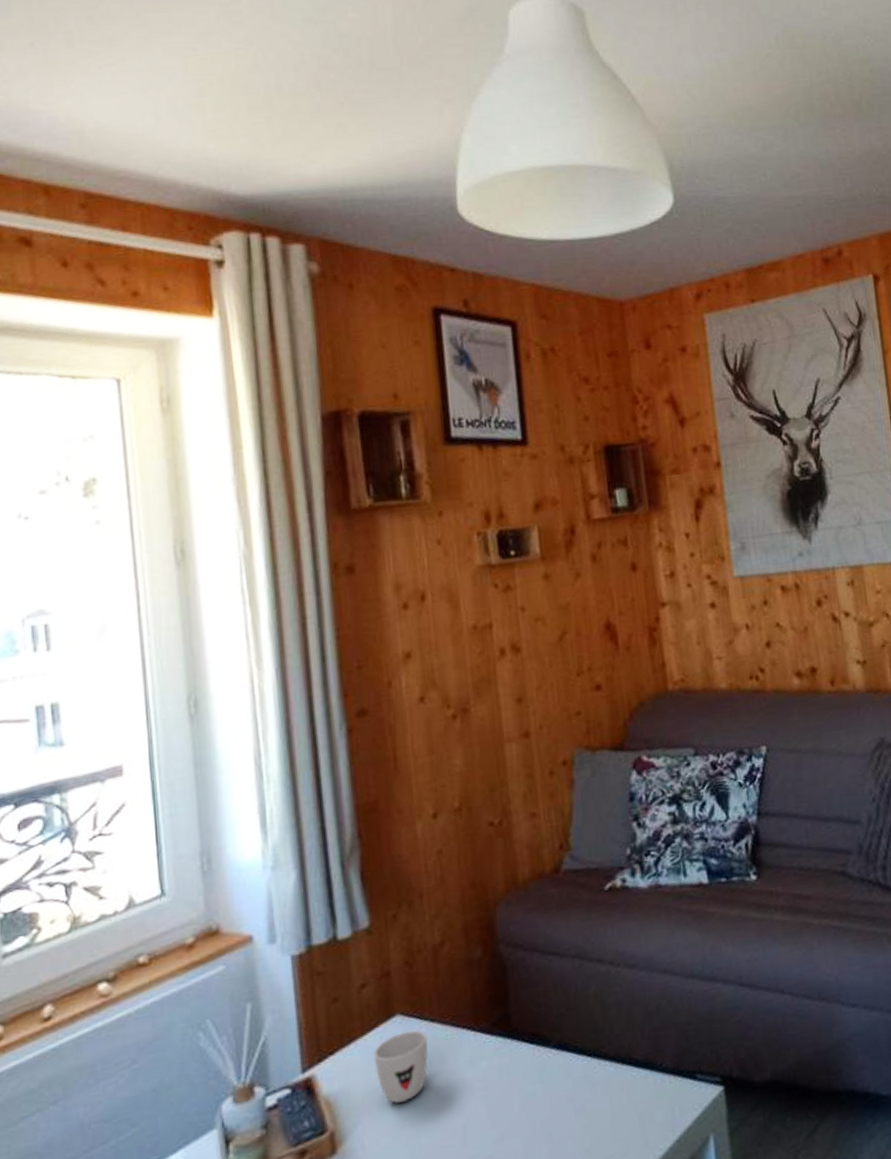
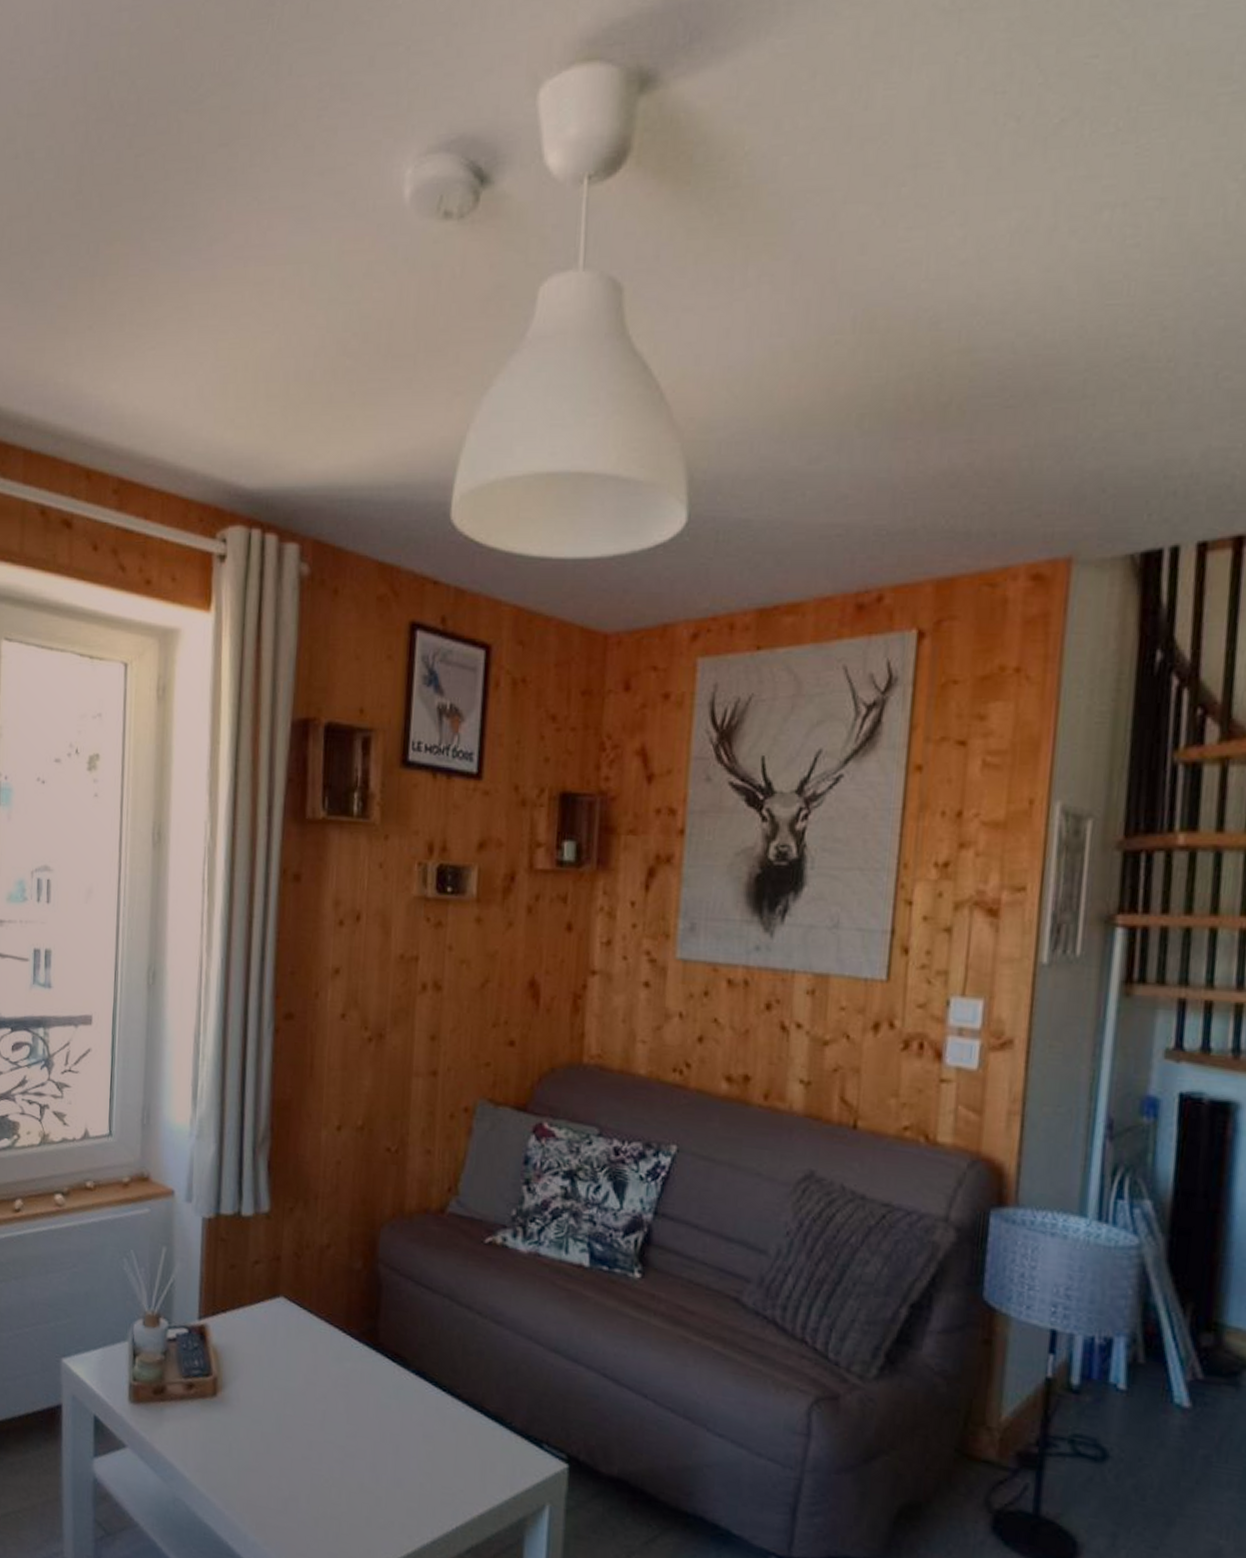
mug: present [373,1030,428,1103] -> none [257,1313,304,1374]

